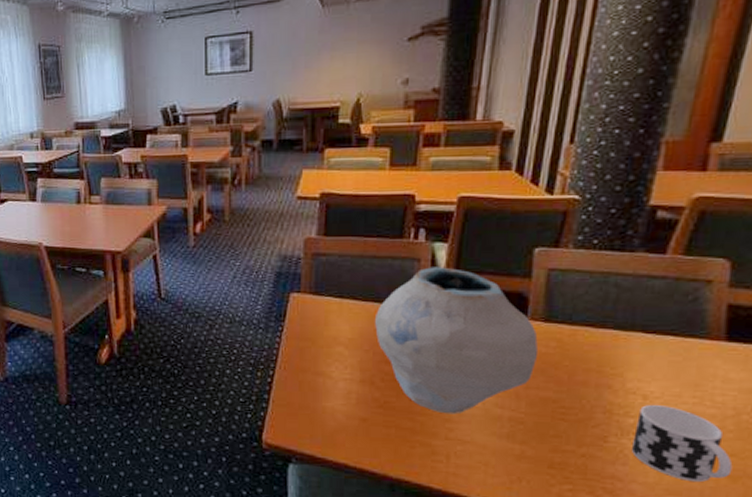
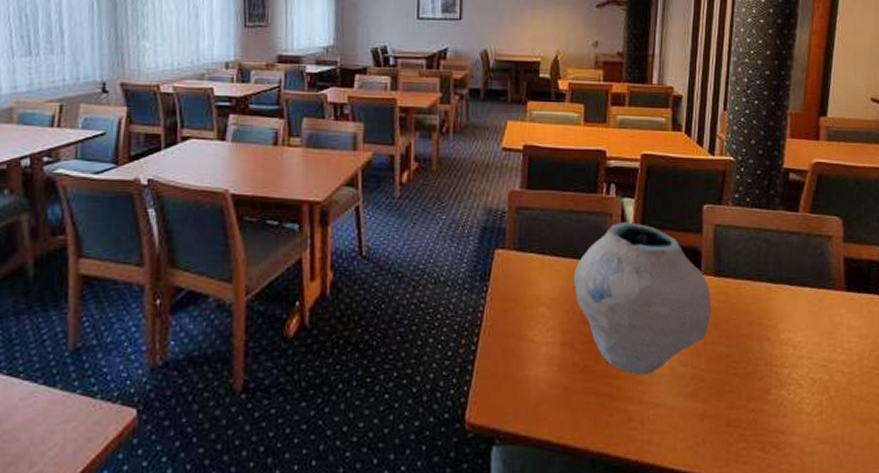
cup: present [632,405,733,482] -> none [789,355,862,428]

